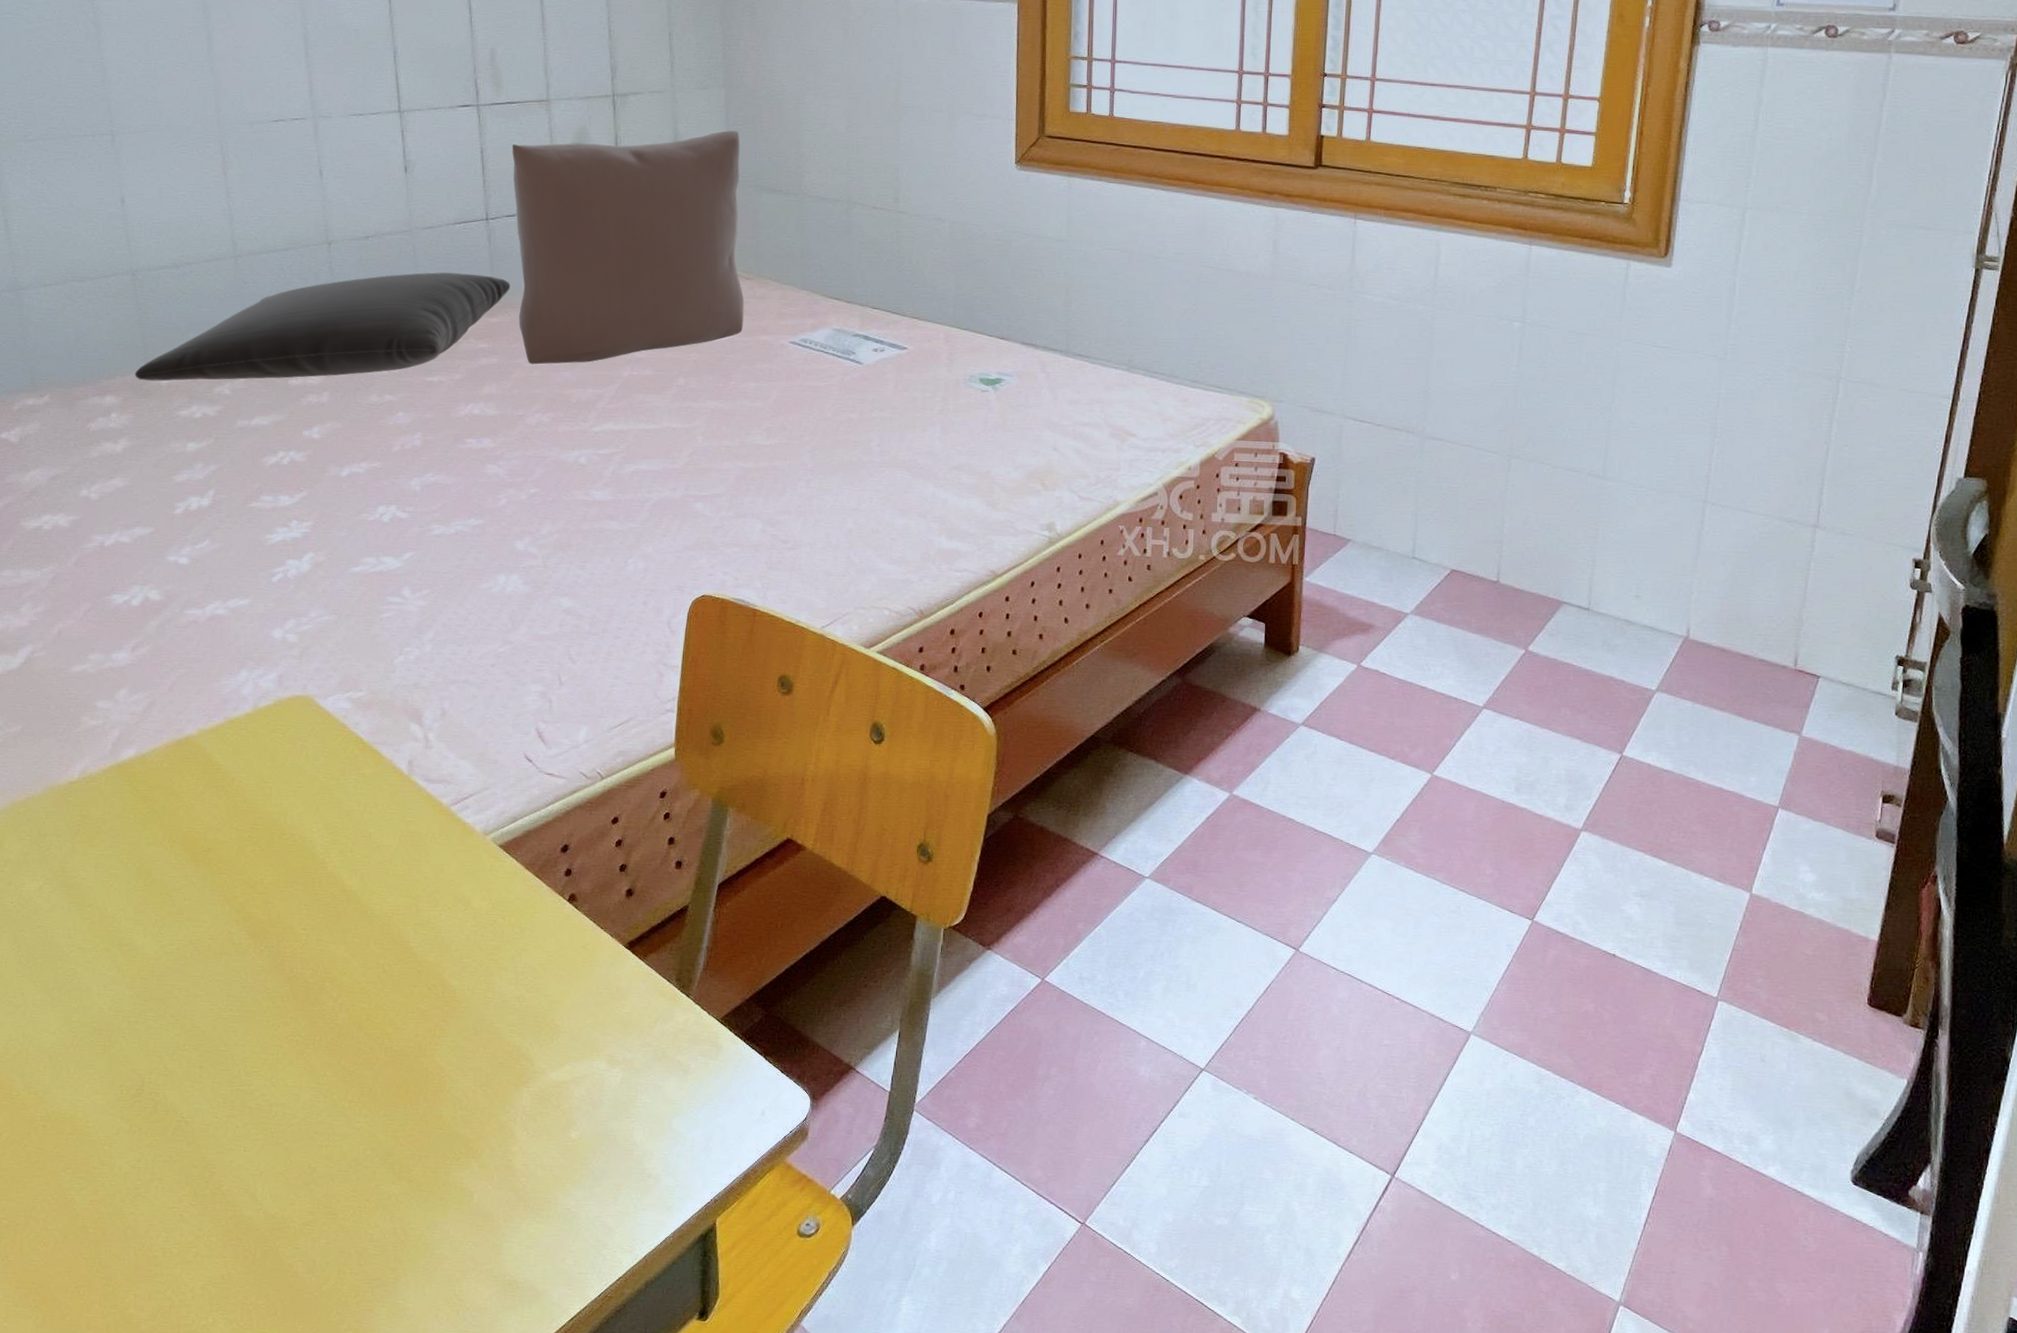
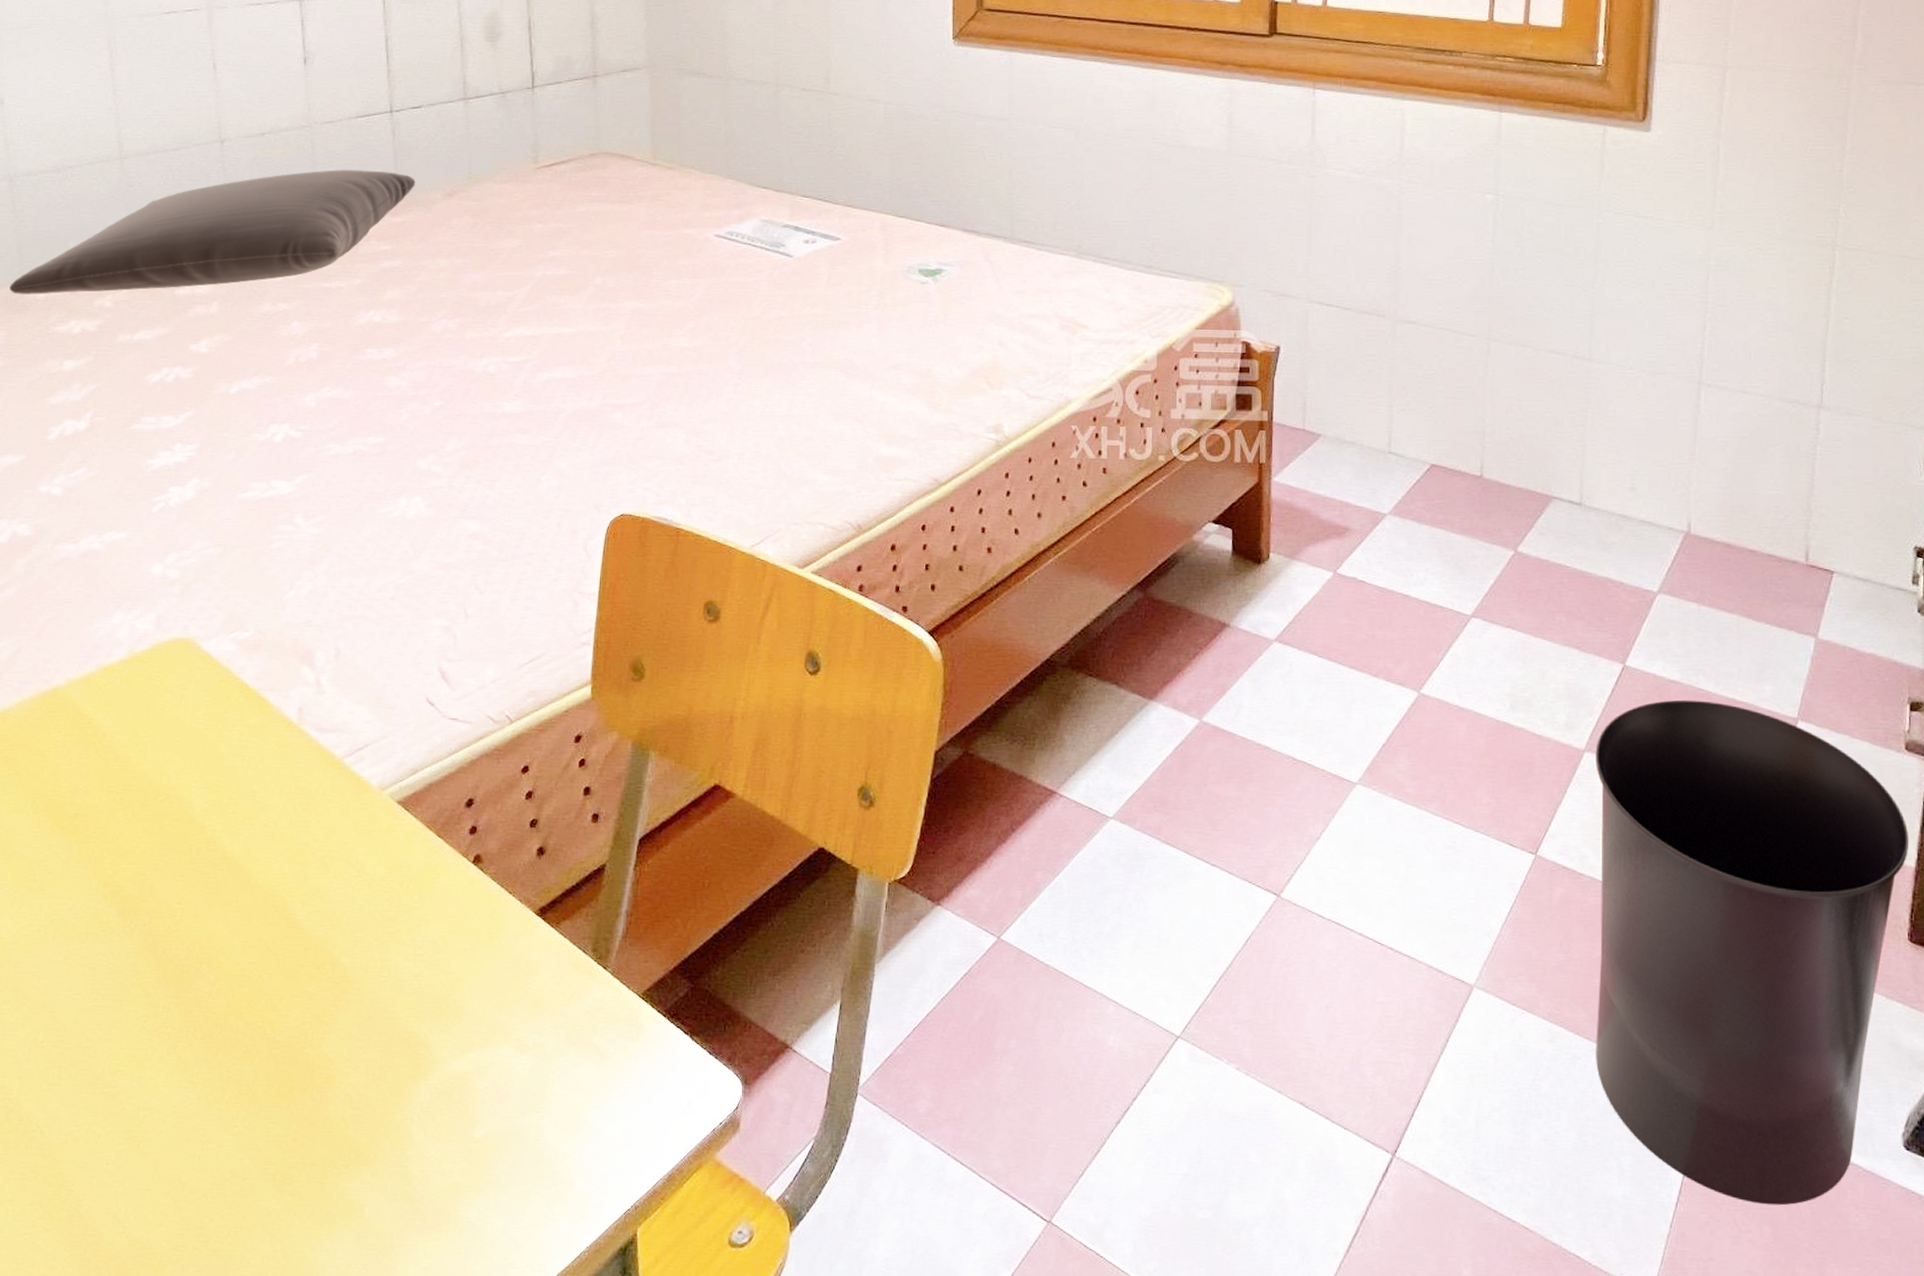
pillow: present [512,131,745,365] -> none [418,12,666,267]
waste bin: none [1578,787,1874,1229] -> present [1595,699,1910,1206]

